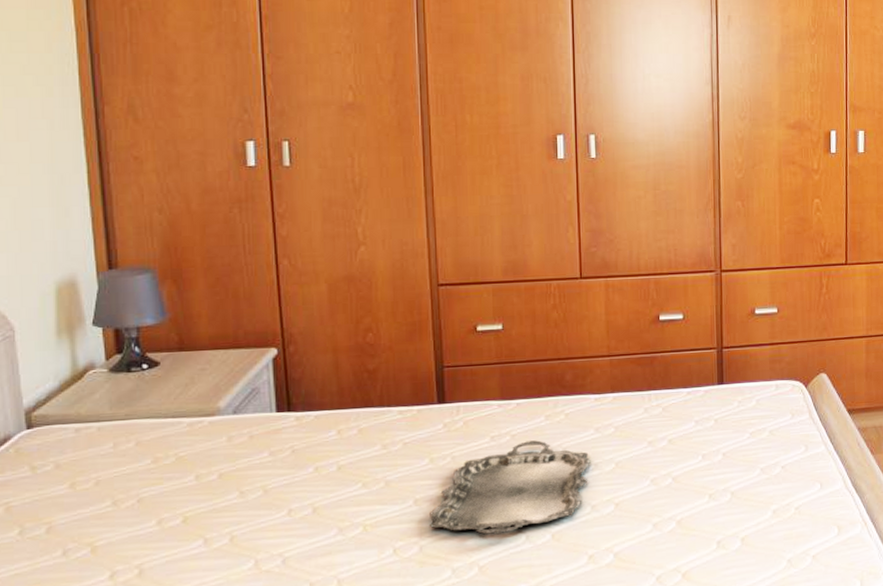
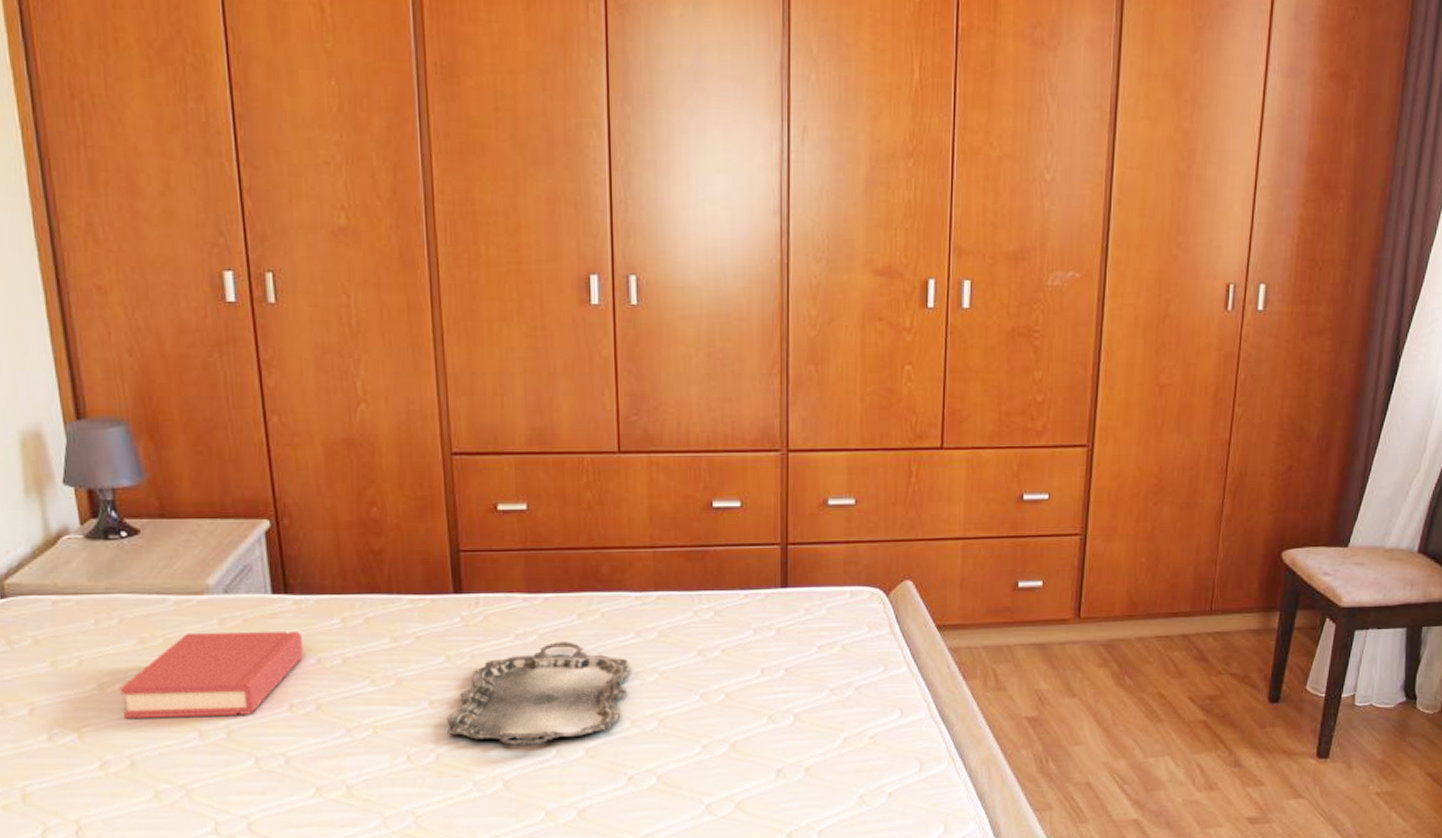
hardback book: none [133,444,303,531] -> present [120,631,304,718]

